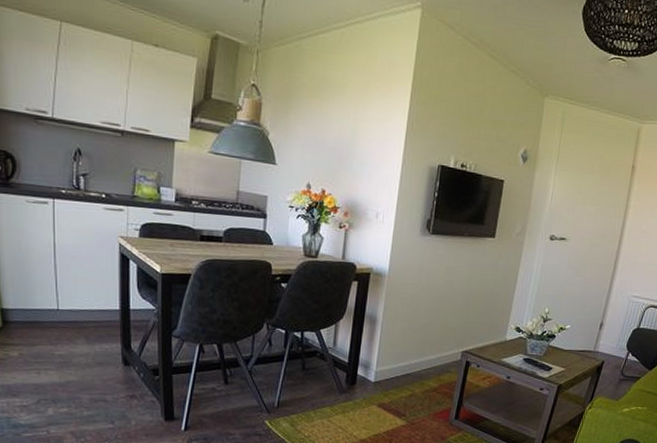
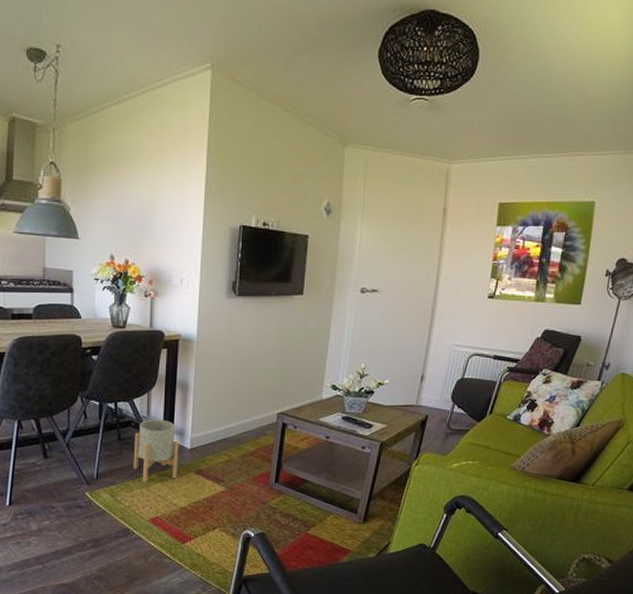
planter: none [315,350,364,413] -> present [133,419,179,482]

